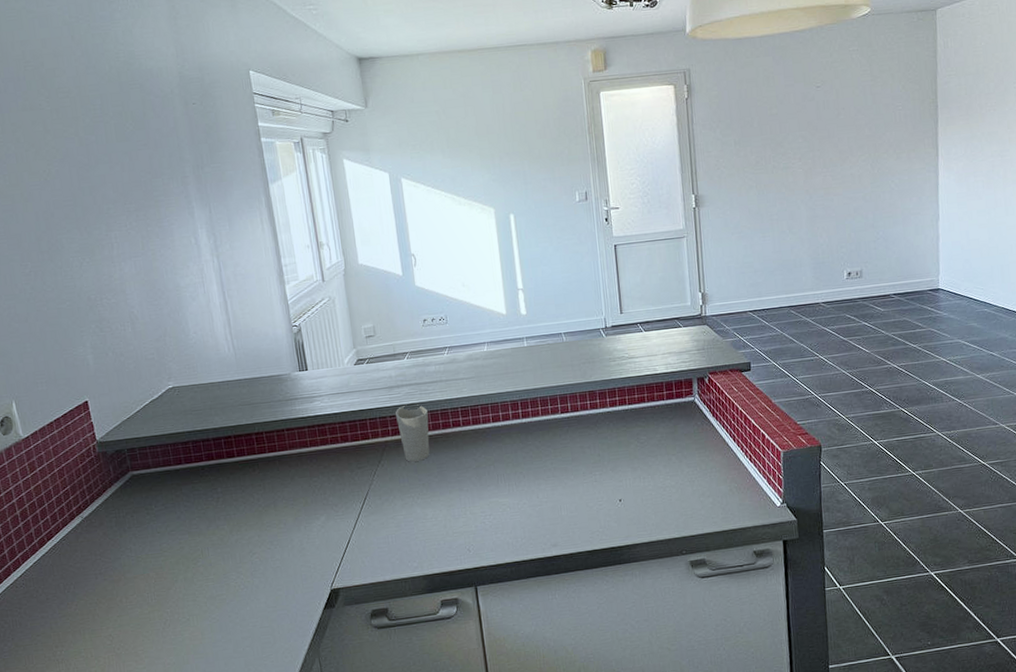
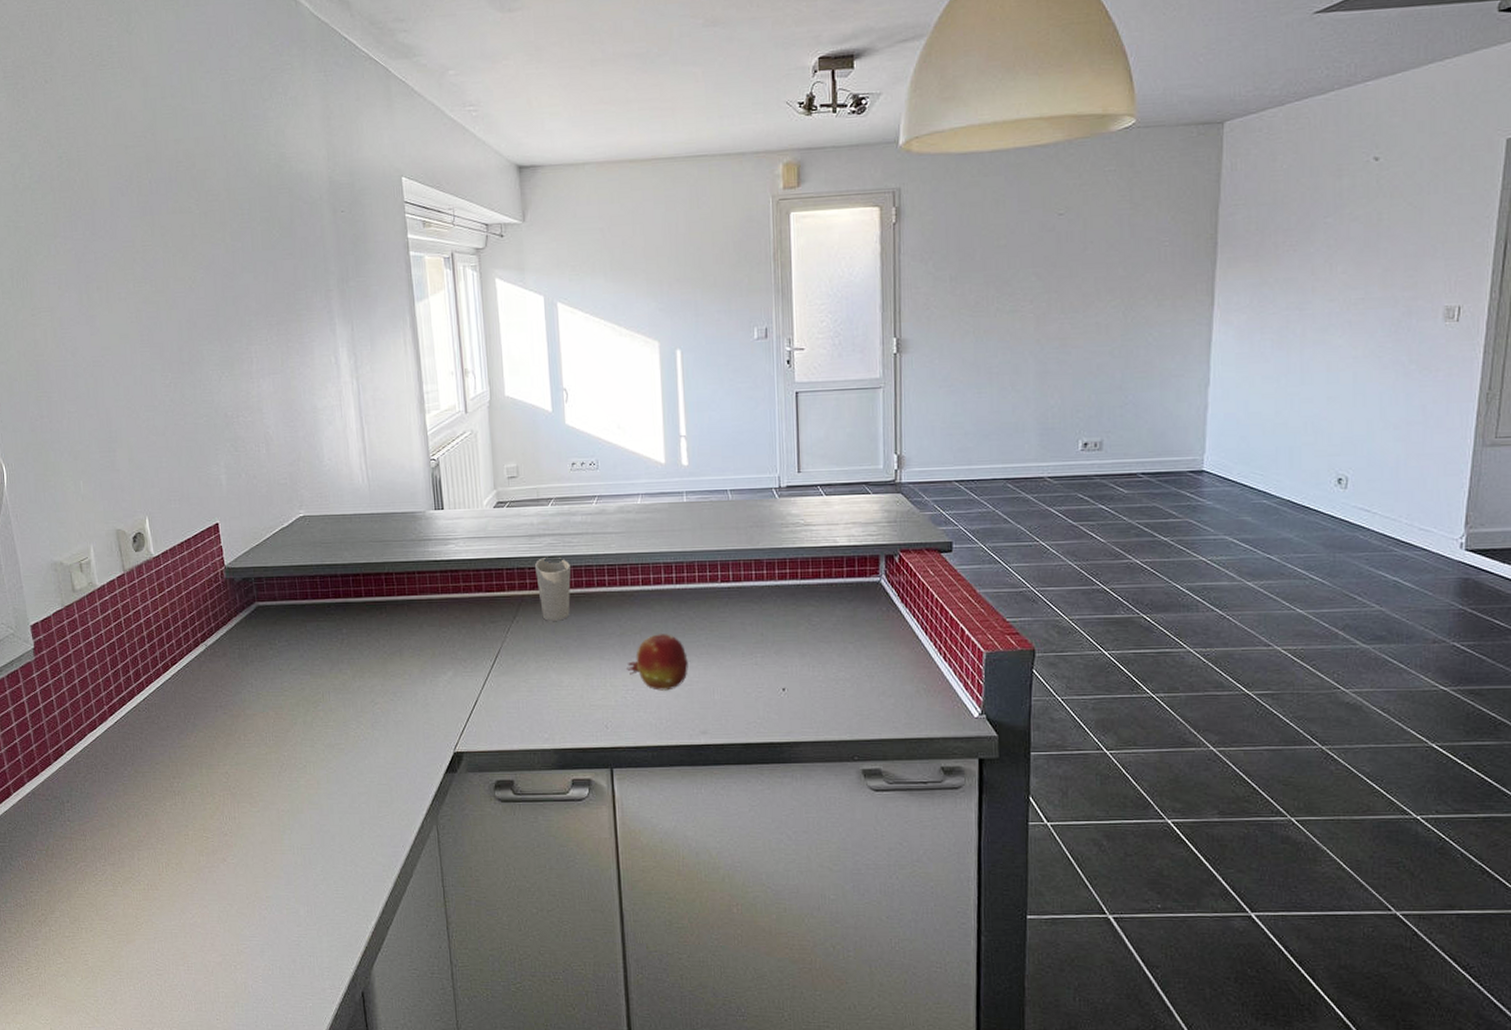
fruit: none [484,463,538,513] -> present [627,634,688,691]

